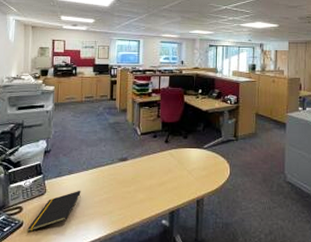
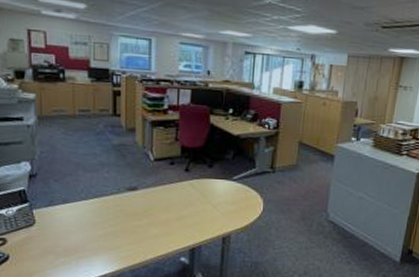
notepad: present [27,190,81,233] -> none [15,221,80,267]

